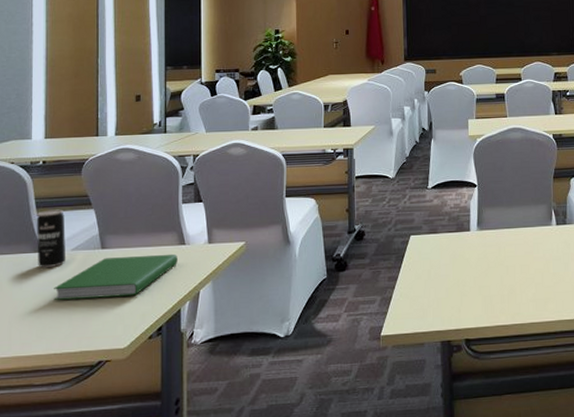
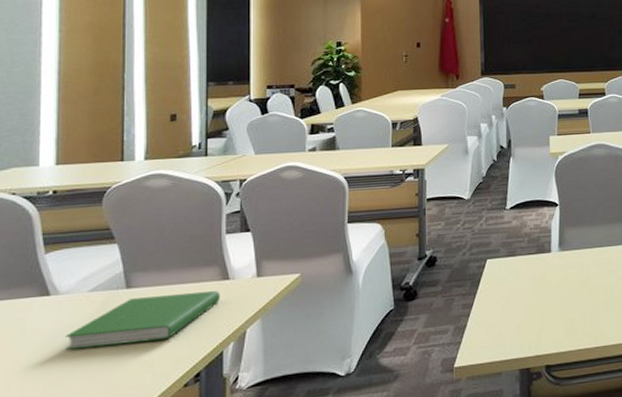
beverage can: present [36,209,67,268] -> none [43,245,82,313]

